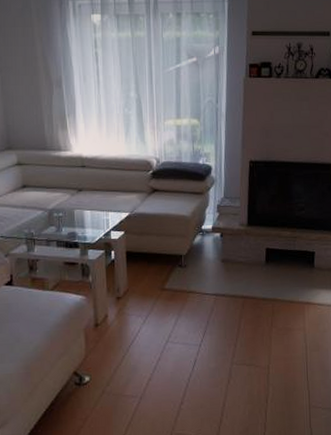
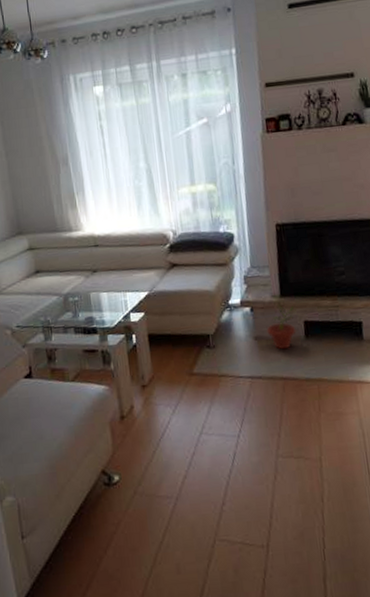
potted plant: none [233,231,259,272] -> present [266,303,296,350]

